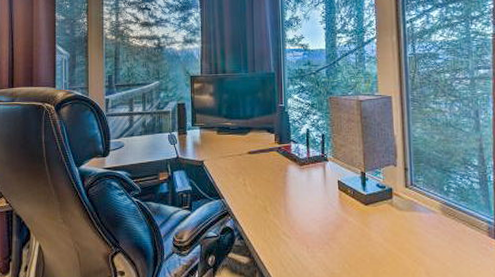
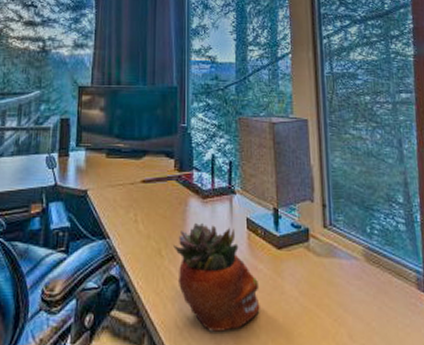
succulent planter: none [277,184,351,269] -> present [173,222,260,332]

